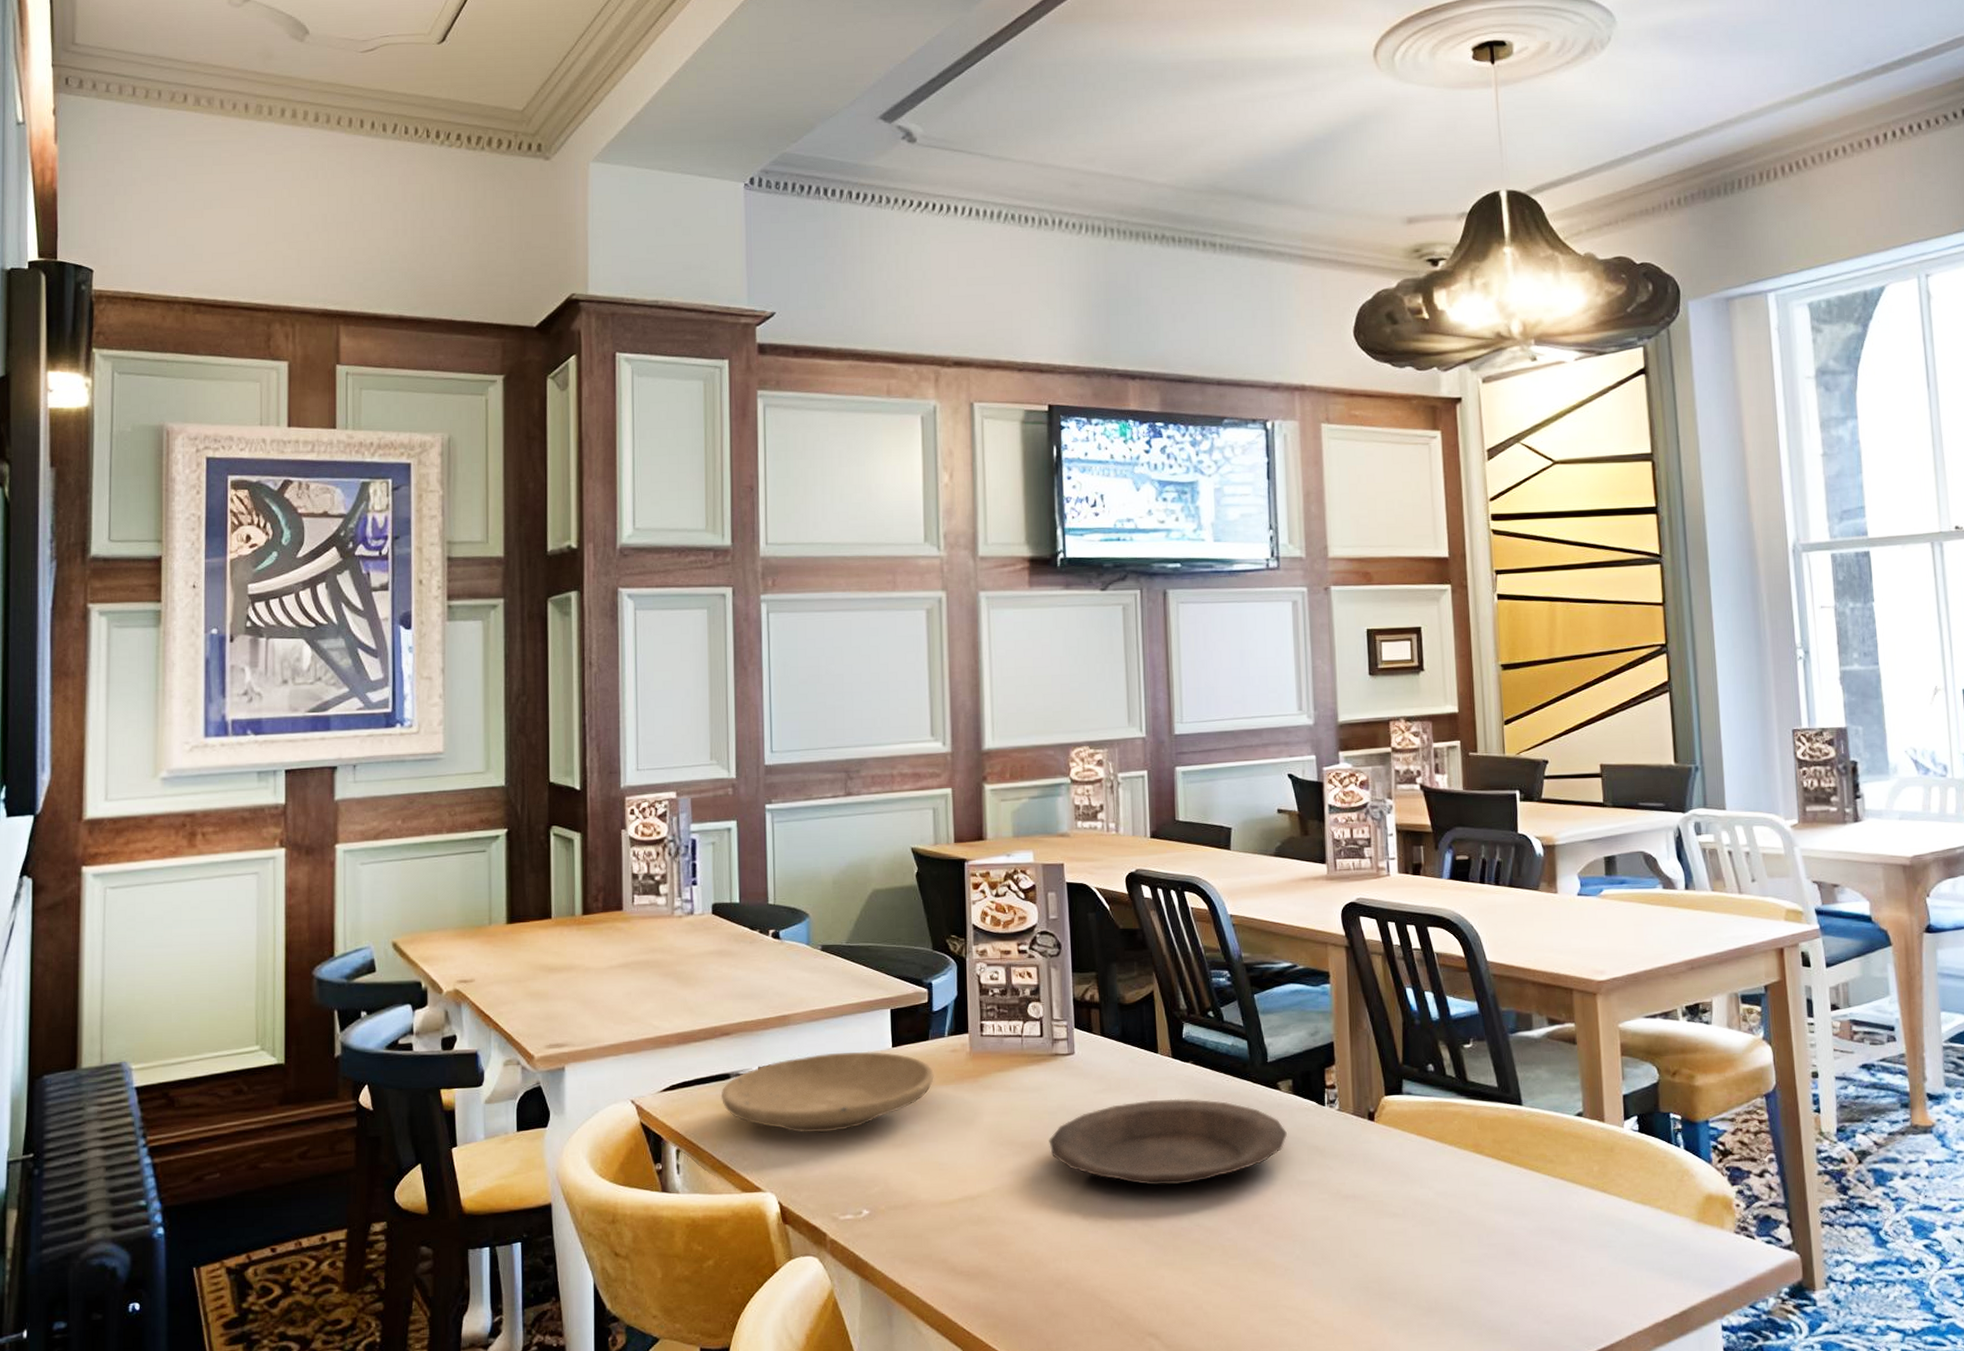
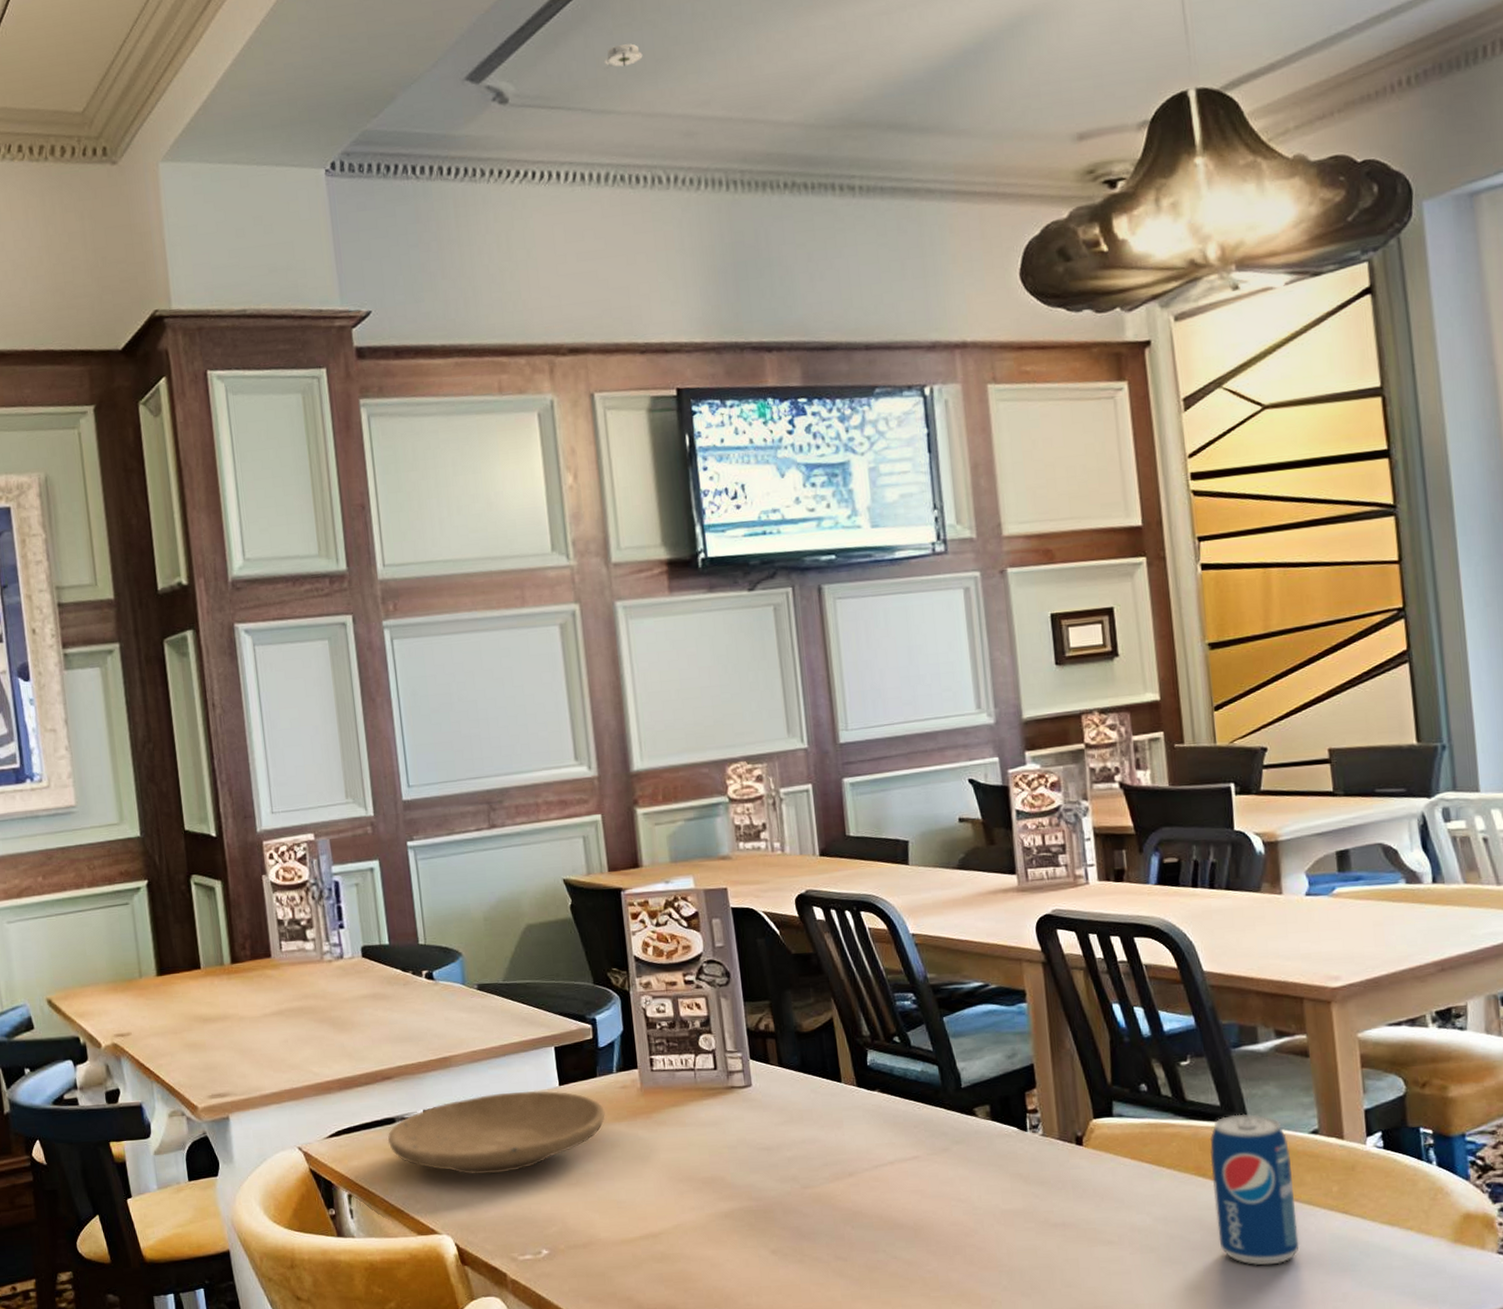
smoke detector: none [1004,102,1039,122] -> present [604,43,643,69]
plate: present [1049,1098,1287,1186] -> none [730,1128,987,1218]
beverage can: none [1487,1095,1563,1240] -> present [1209,1114,1300,1266]

